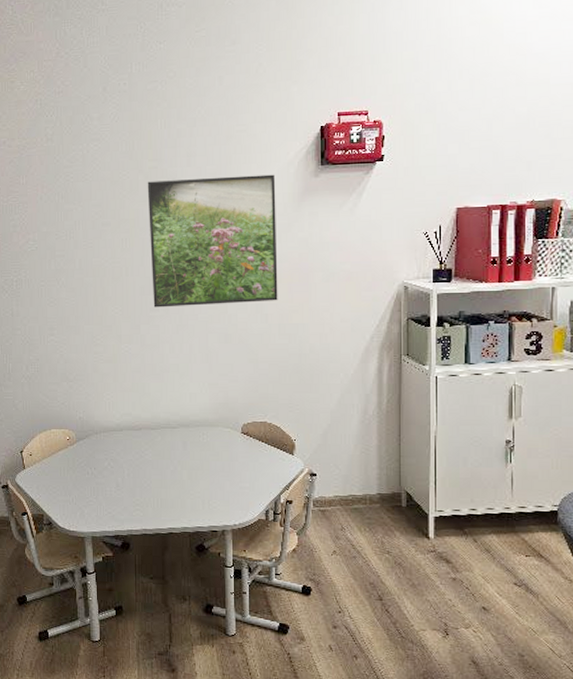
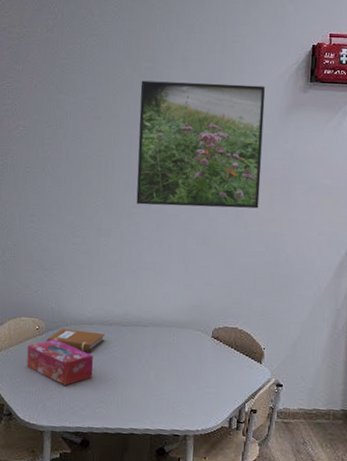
tissue box: none [60,447,127,492] -> present [26,338,94,386]
notebook: none [78,437,136,458] -> present [46,328,105,352]

